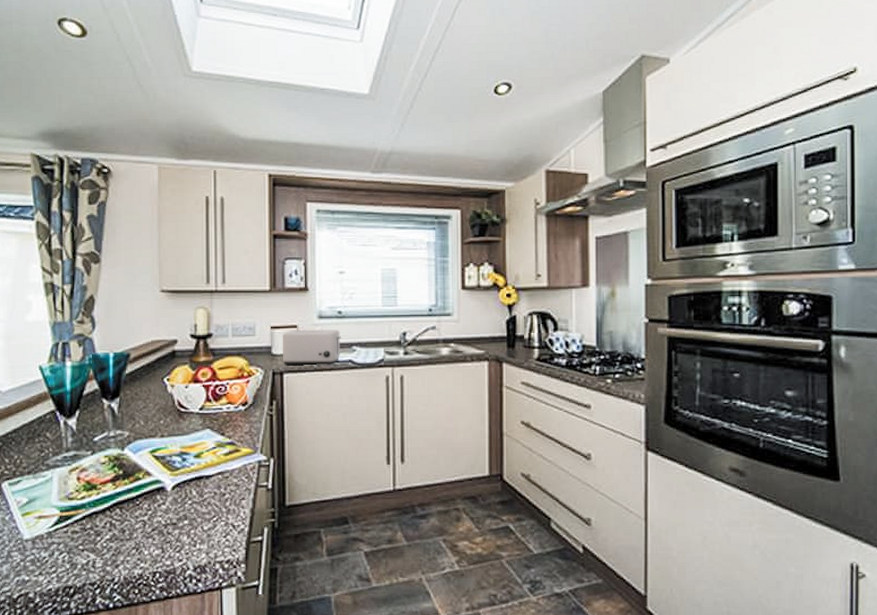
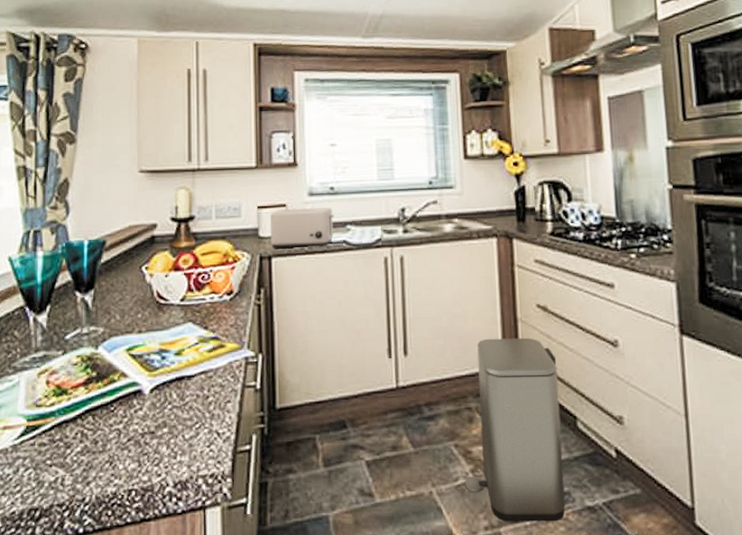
pedal bin: none [451,449,537,605] -> present [465,337,566,522]

